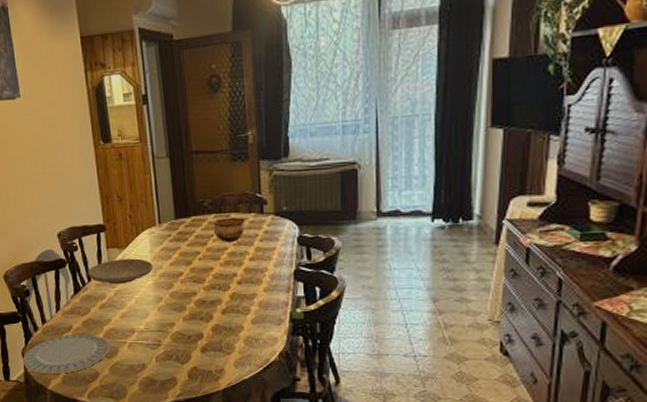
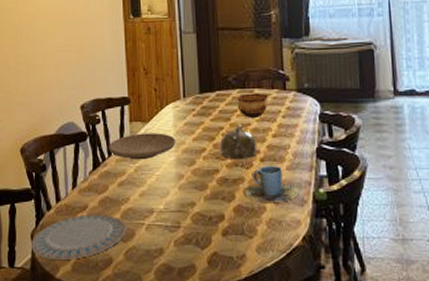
teapot: none [197,248,235,284] -> present [220,124,258,161]
cup: none [223,287,276,322] -> present [245,165,299,202]

